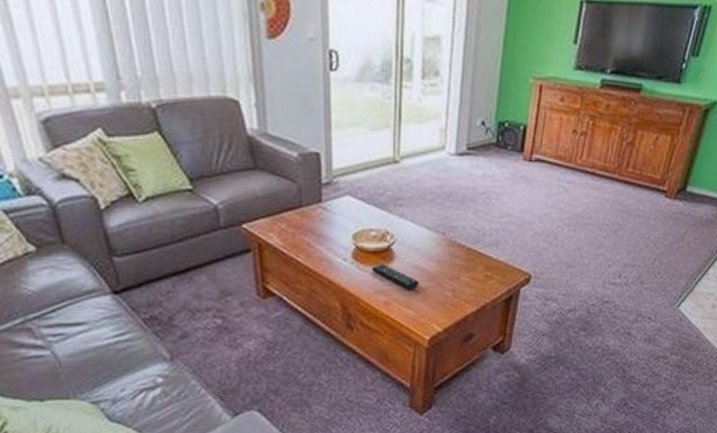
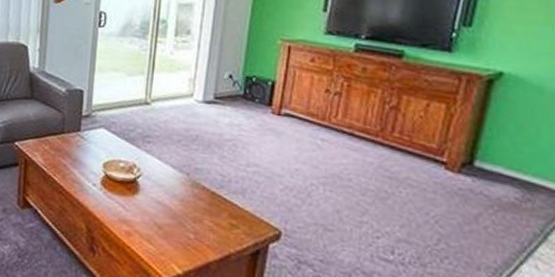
remote control: present [371,263,419,290] -> none [117,193,162,225]

